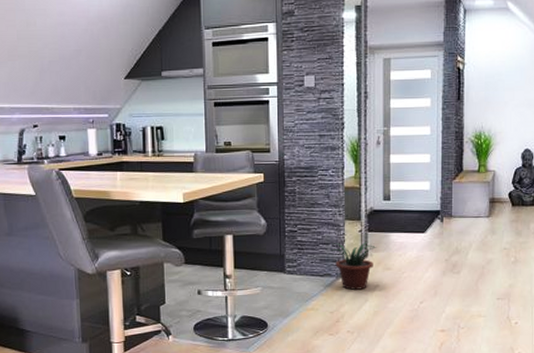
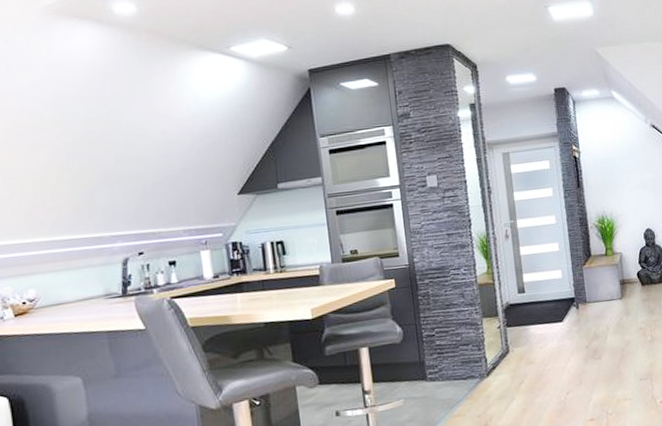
potted plant: present [330,242,377,290] -> none [471,338,517,390]

